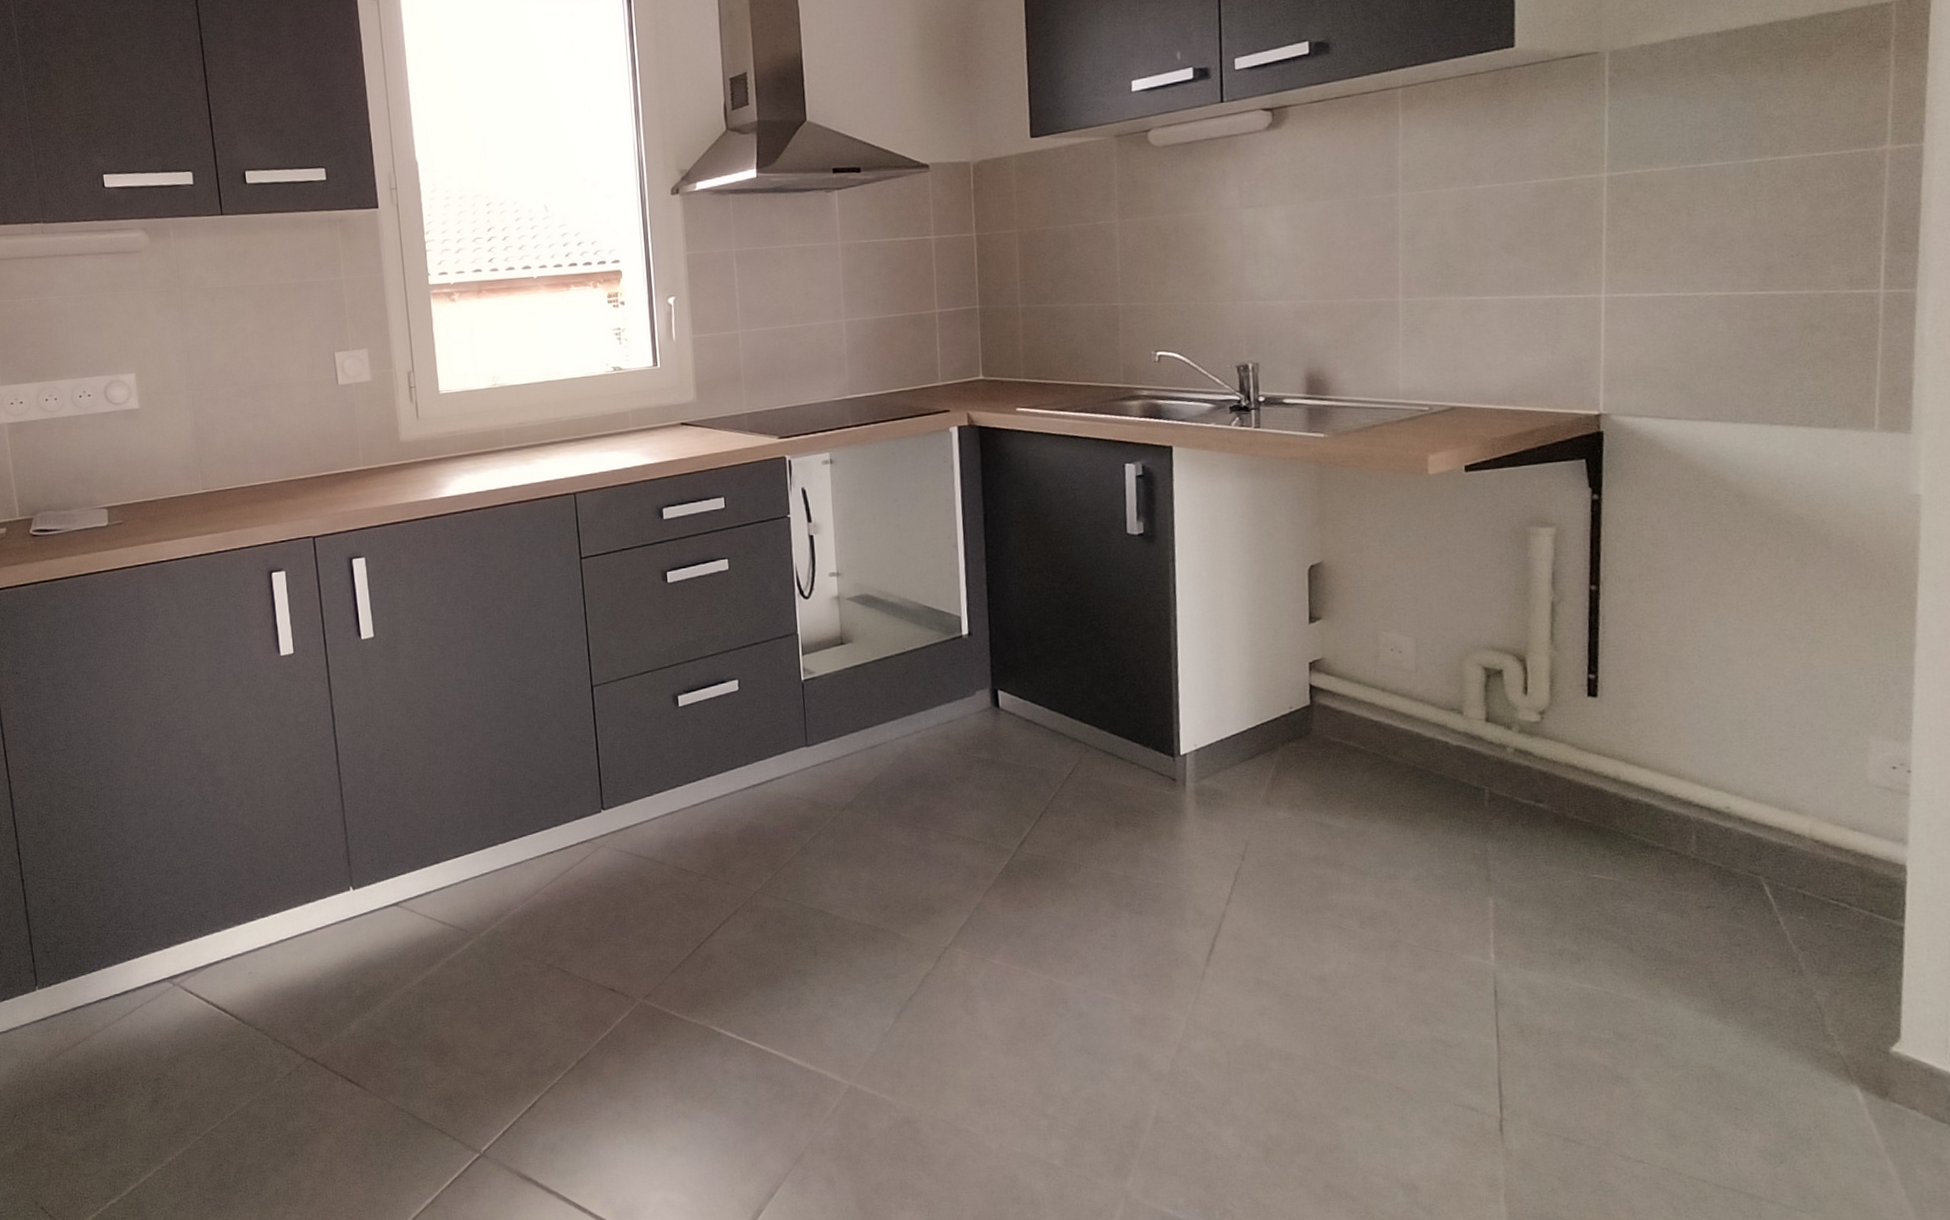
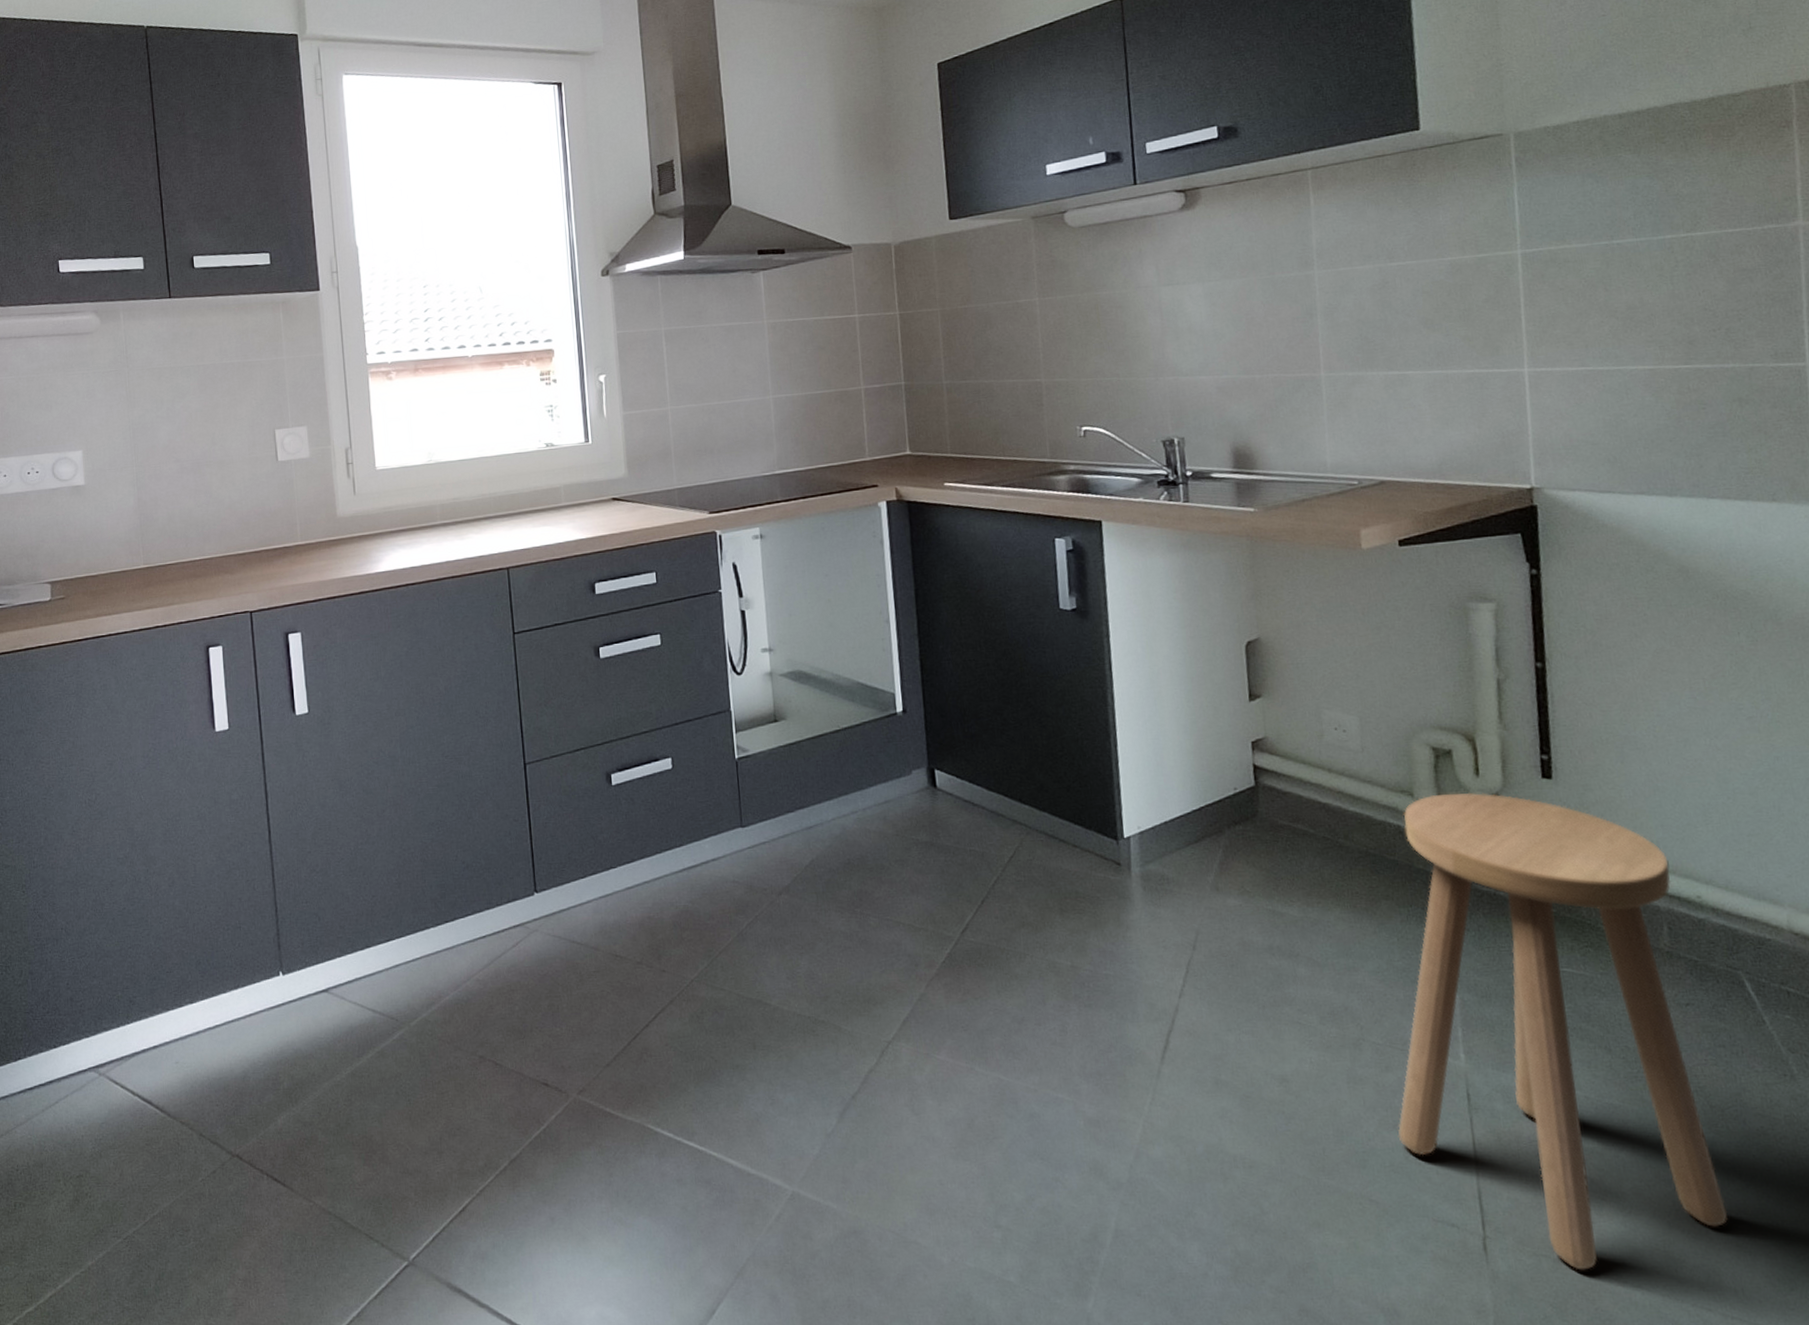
stool: none [1426,710,1729,1148] -> present [1398,792,1728,1270]

